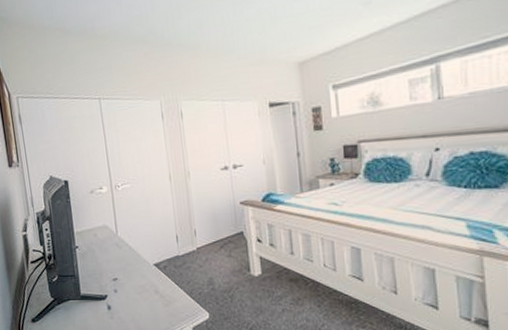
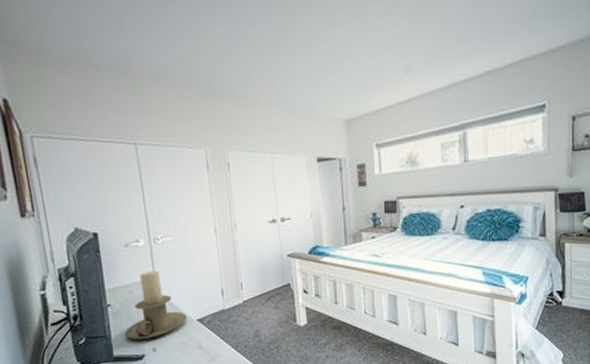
candle holder: none [90,216,145,281] -> present [124,271,187,340]

